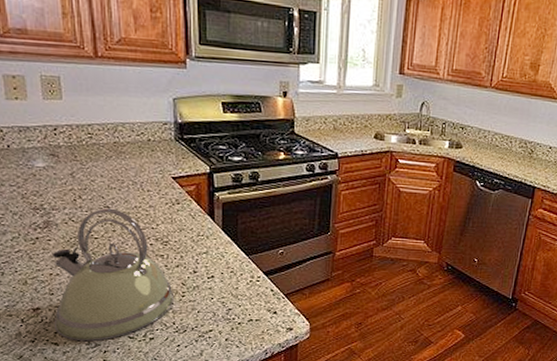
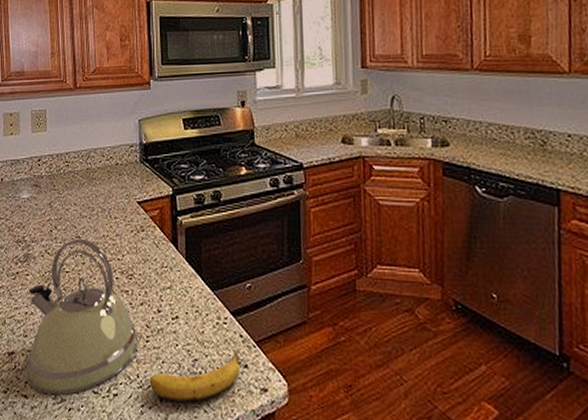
banana: none [185,302,270,342] -> present [149,351,240,404]

